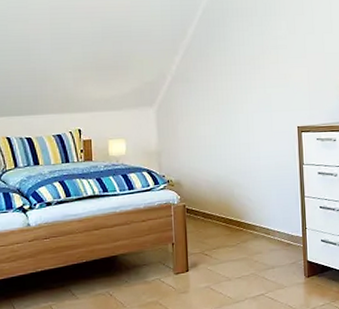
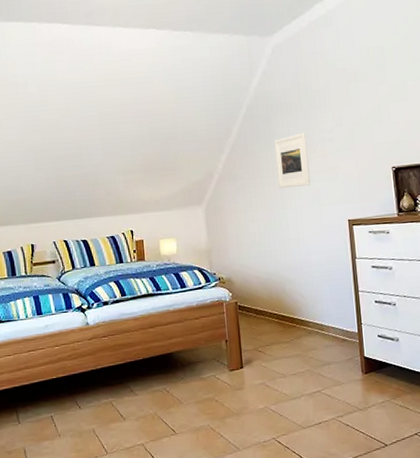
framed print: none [228,38,263,94] -> present [274,132,311,189]

